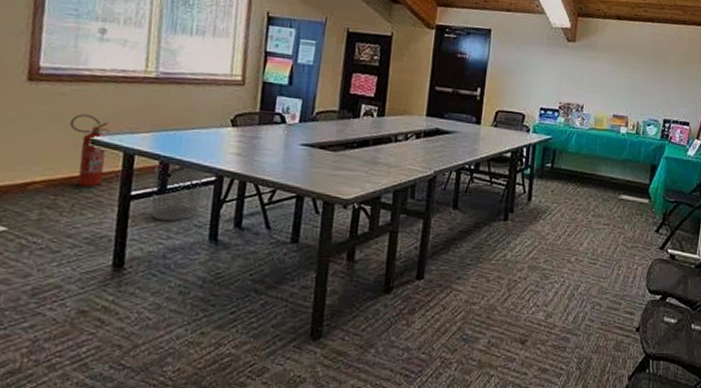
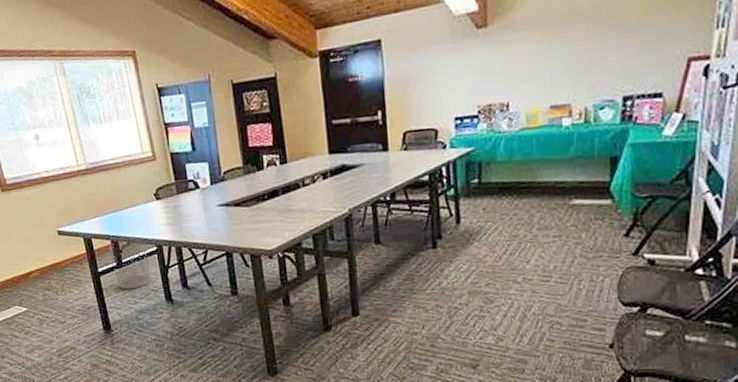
fire extinguisher: present [69,114,110,187] -> none [39,211,76,270]

